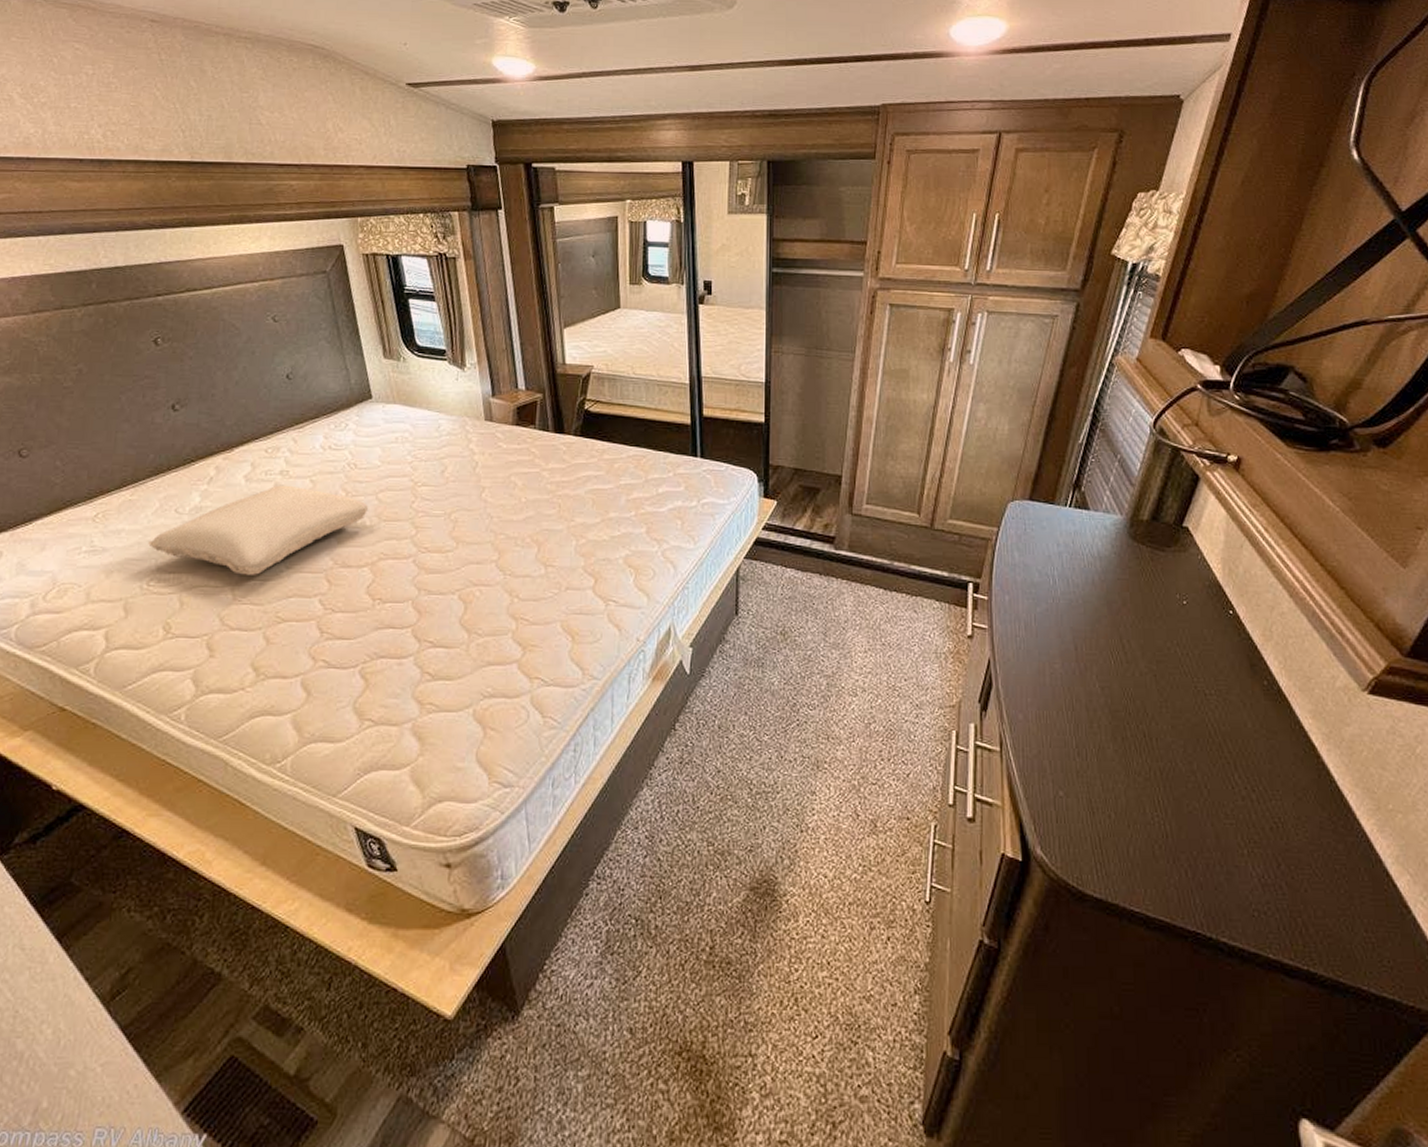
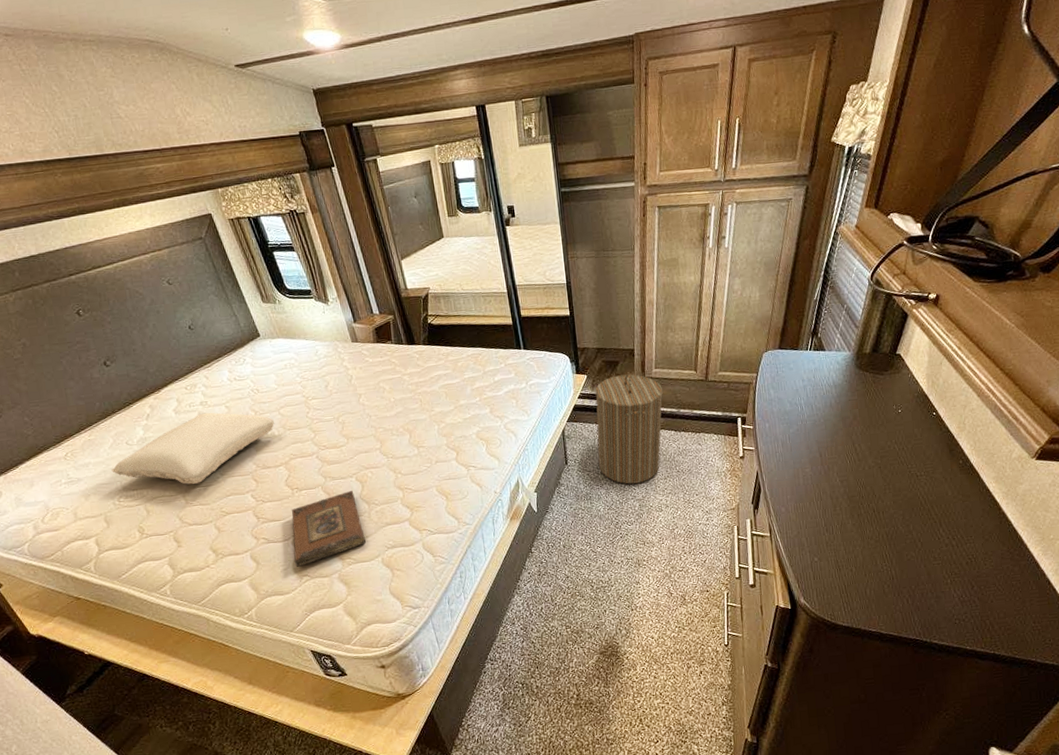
book: none [356,612,457,706] -> present [291,491,366,567]
laundry hamper: none [779,506,873,653] -> present [595,374,663,484]

